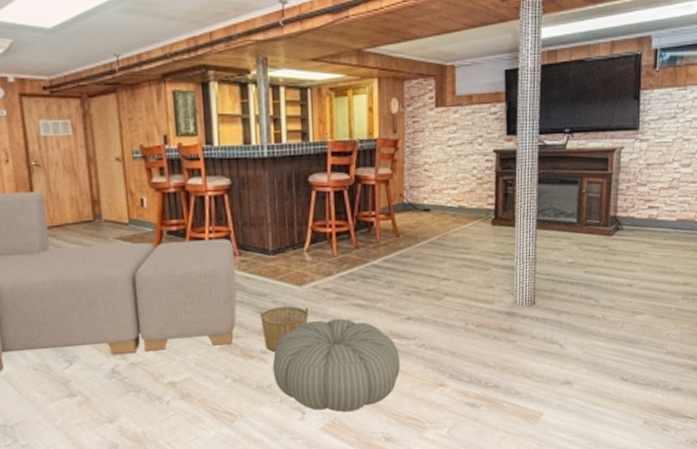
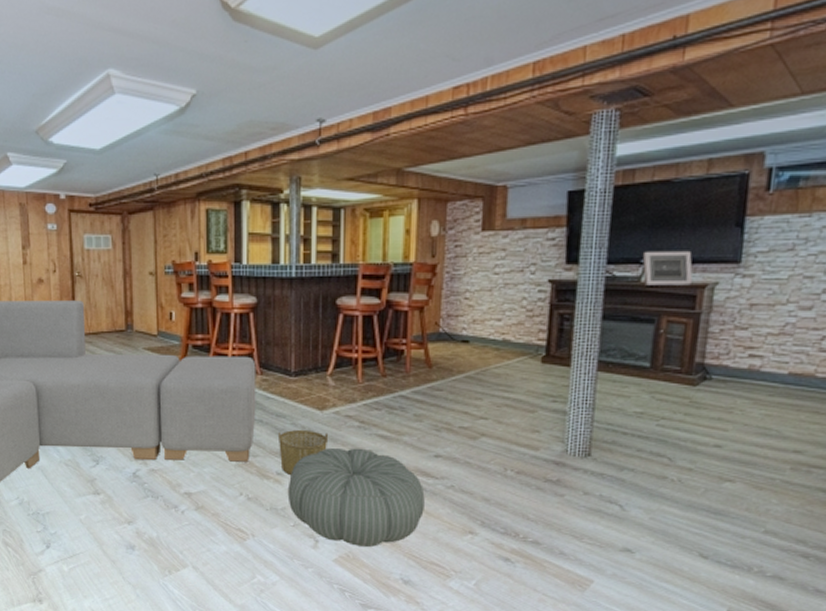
picture frame: none [567,120,605,152] -> present [642,250,693,286]

